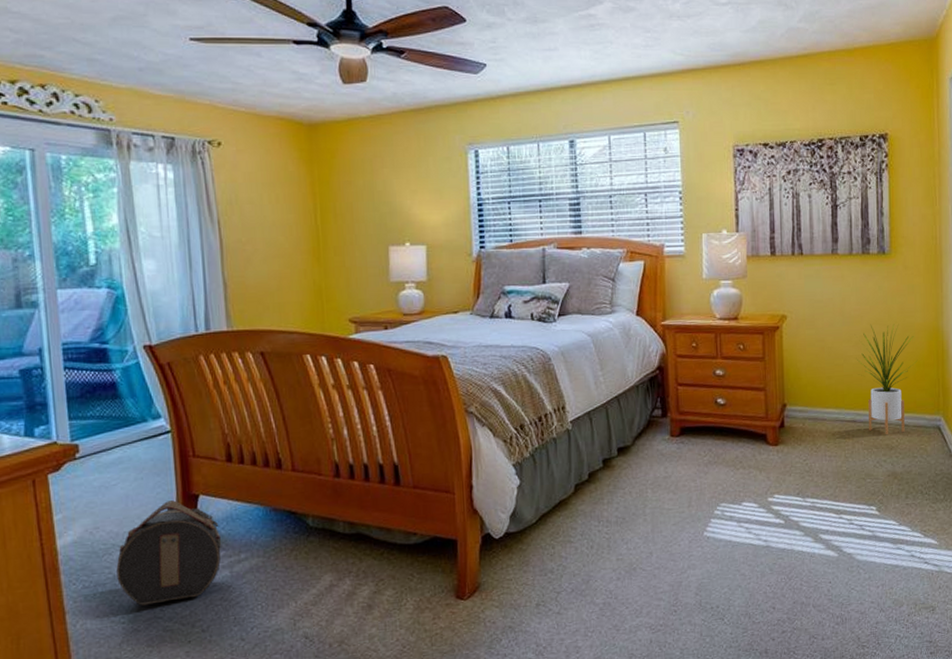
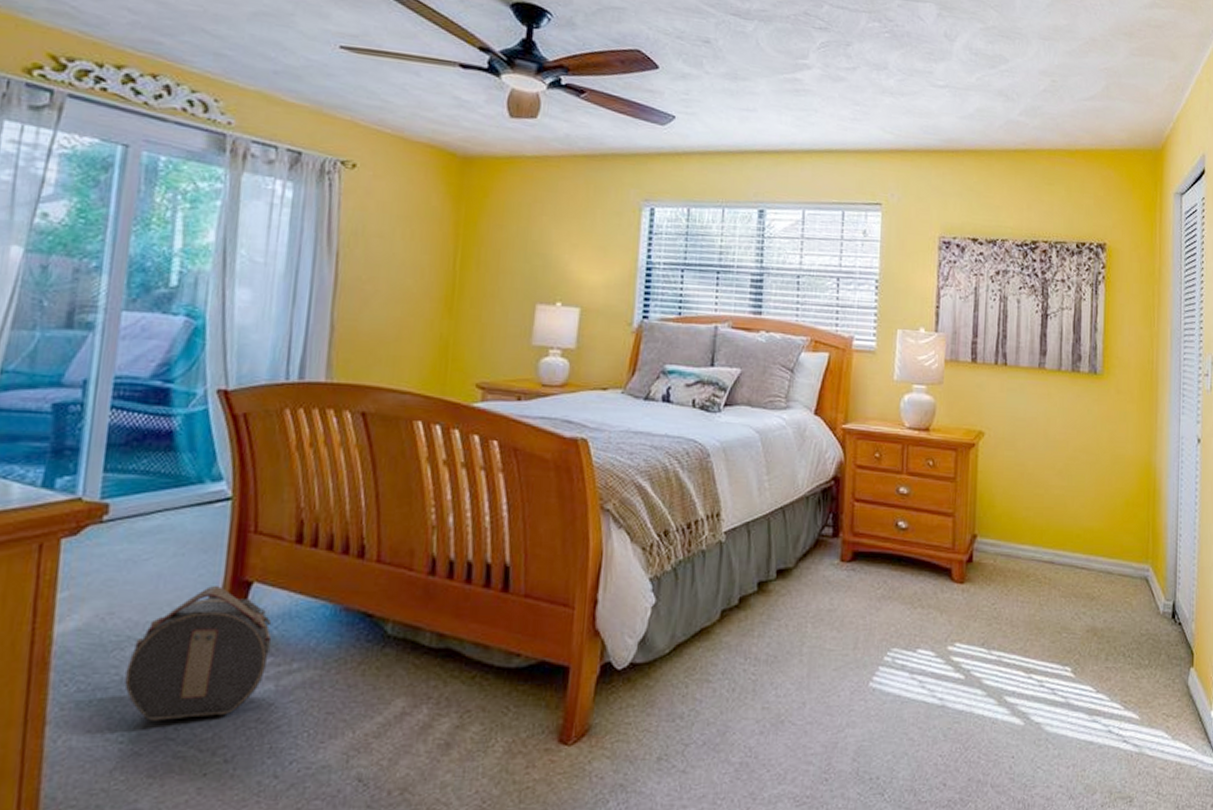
house plant: present [856,324,918,434] -> none [1058,451,1127,581]

